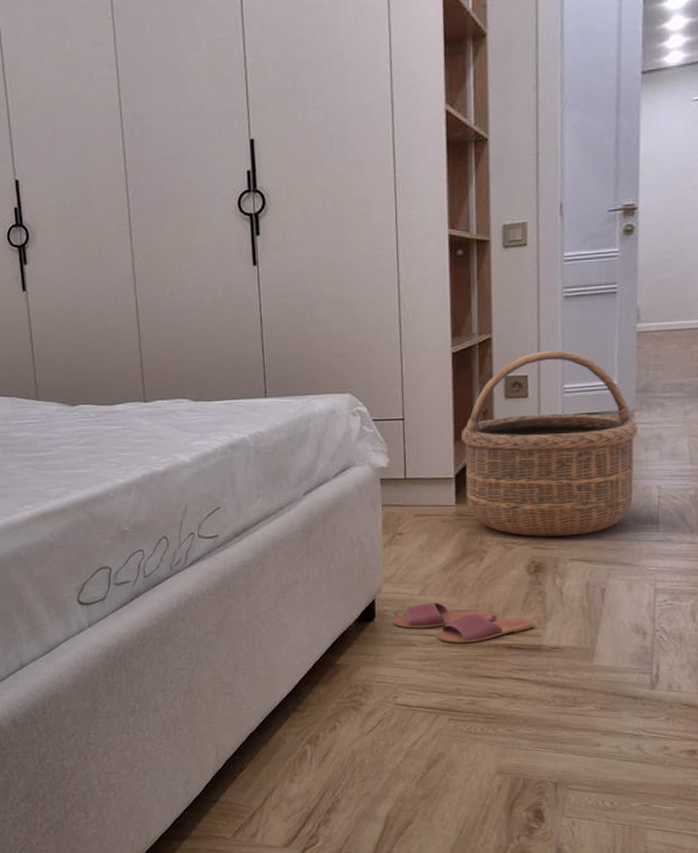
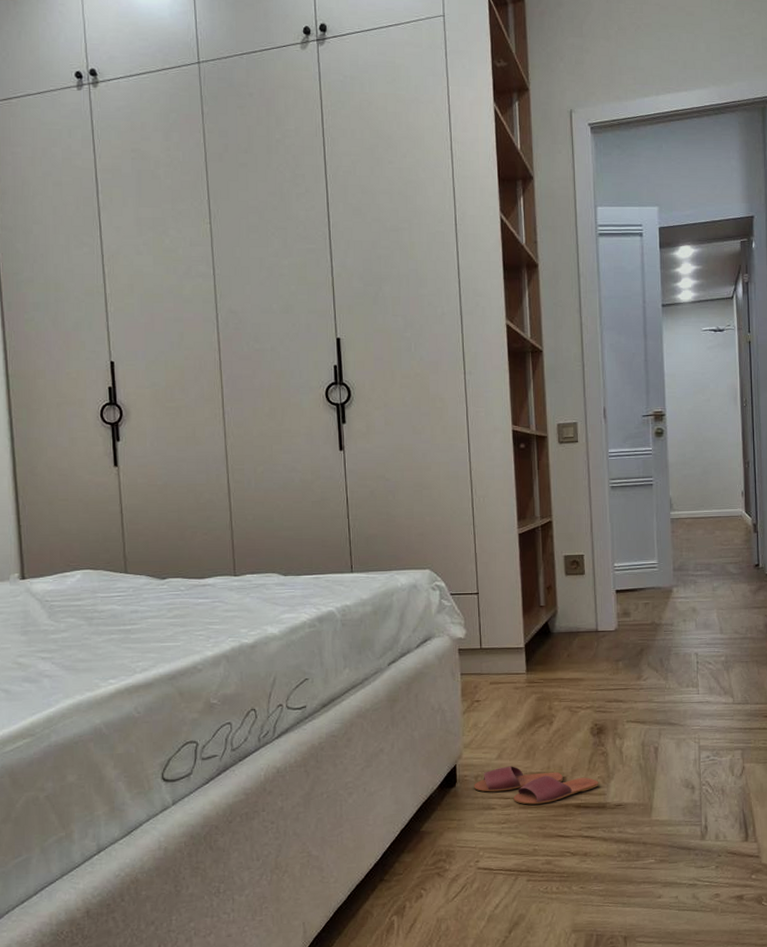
basket: present [460,350,638,536] -> none [528,533,676,701]

